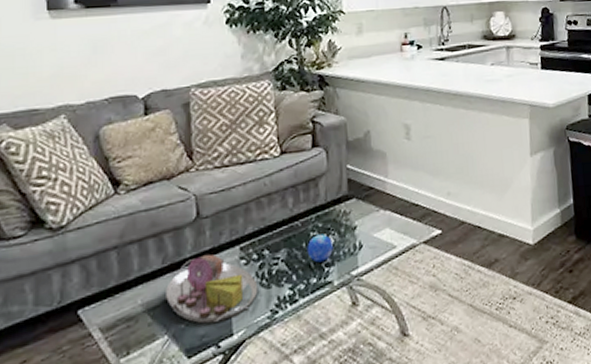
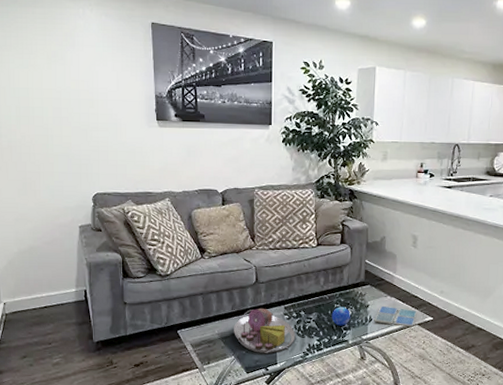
drink coaster: none [366,223,420,249] -> present [374,305,417,327]

